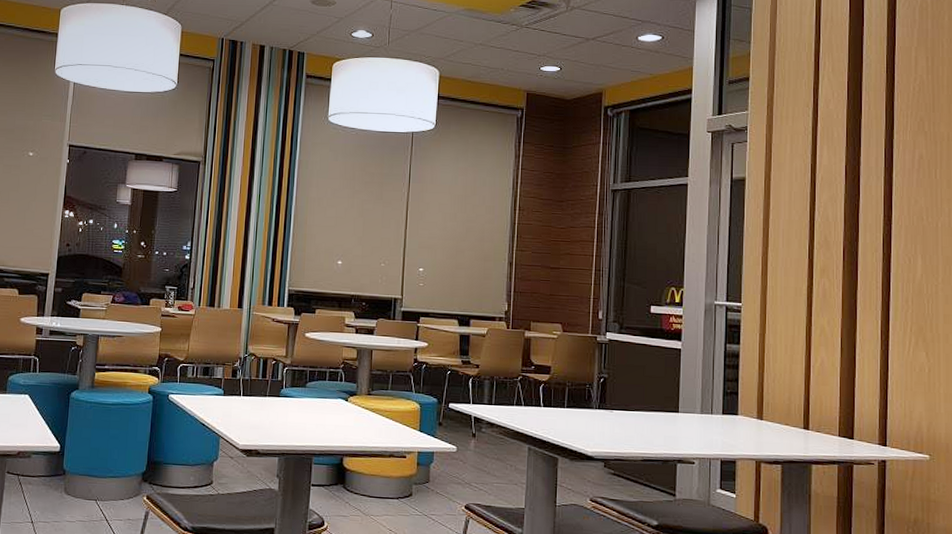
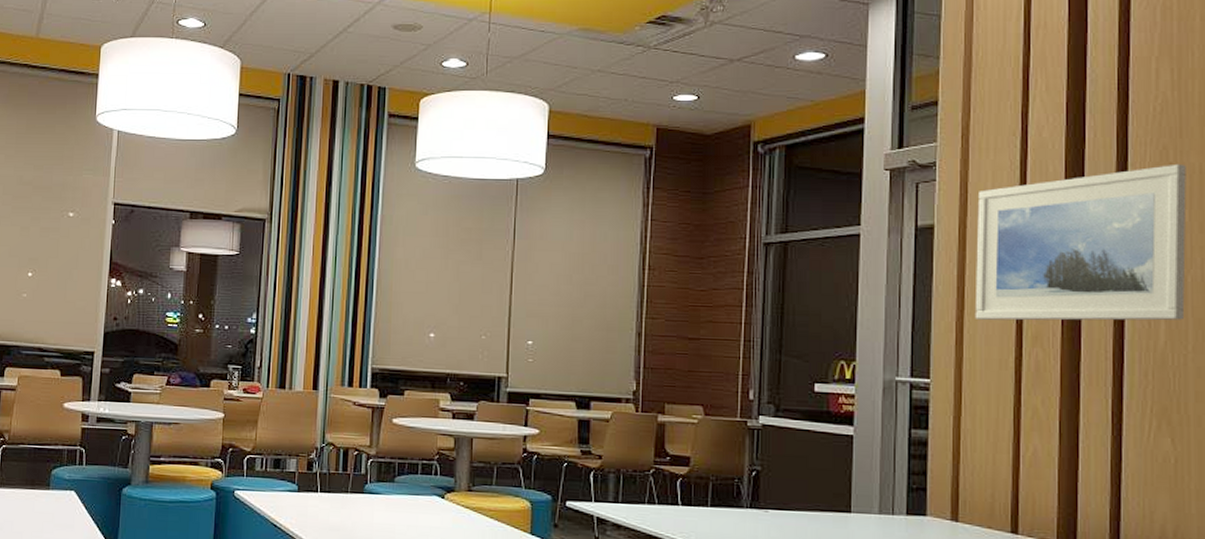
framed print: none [776,132,938,258] -> present [974,163,1187,321]

